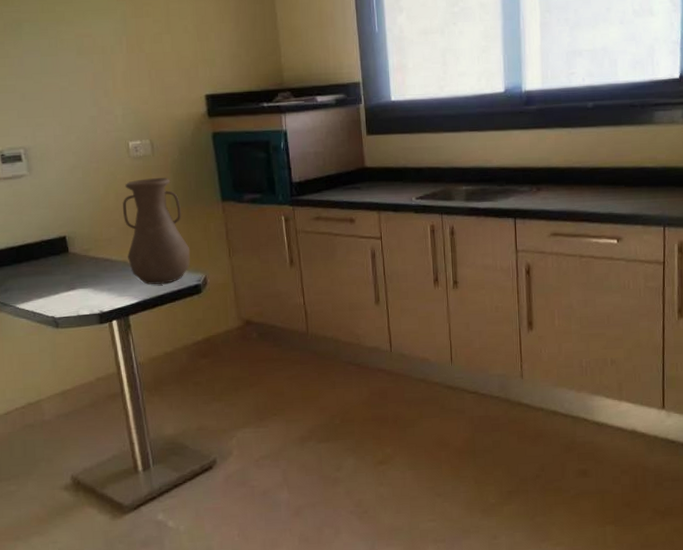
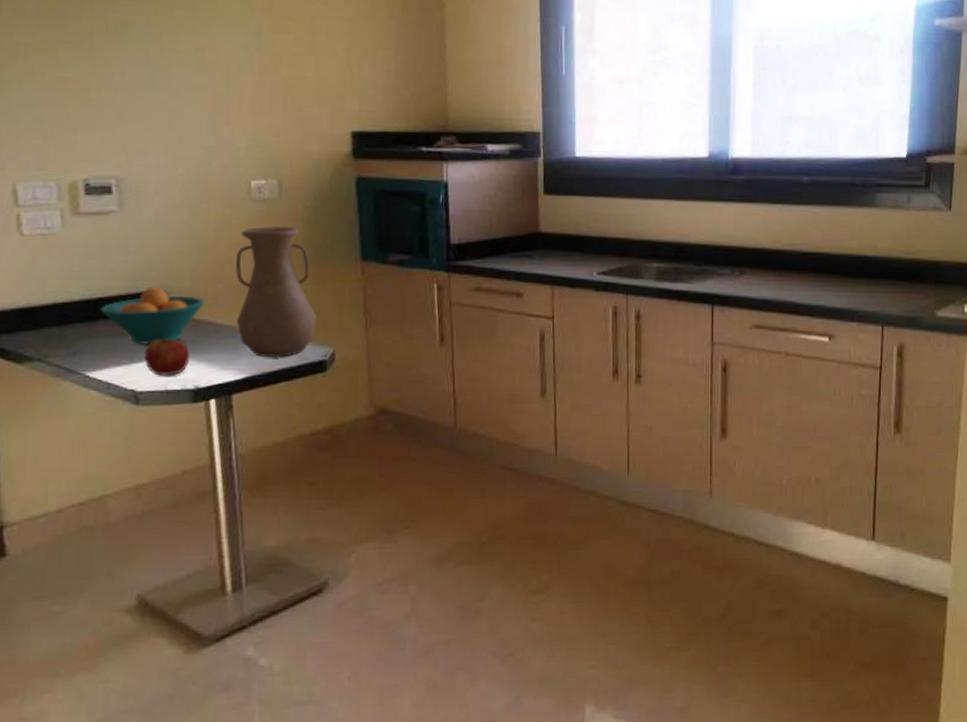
fruit bowl: none [22,233,102,280] -> present [100,287,205,345]
apple: none [59,273,94,304] -> present [145,337,189,376]

